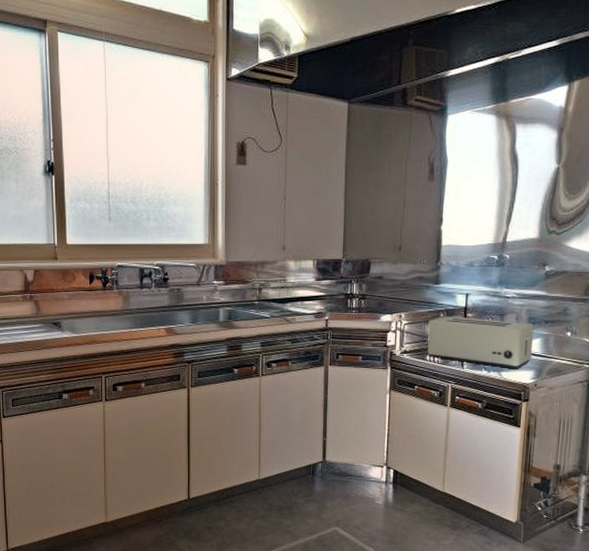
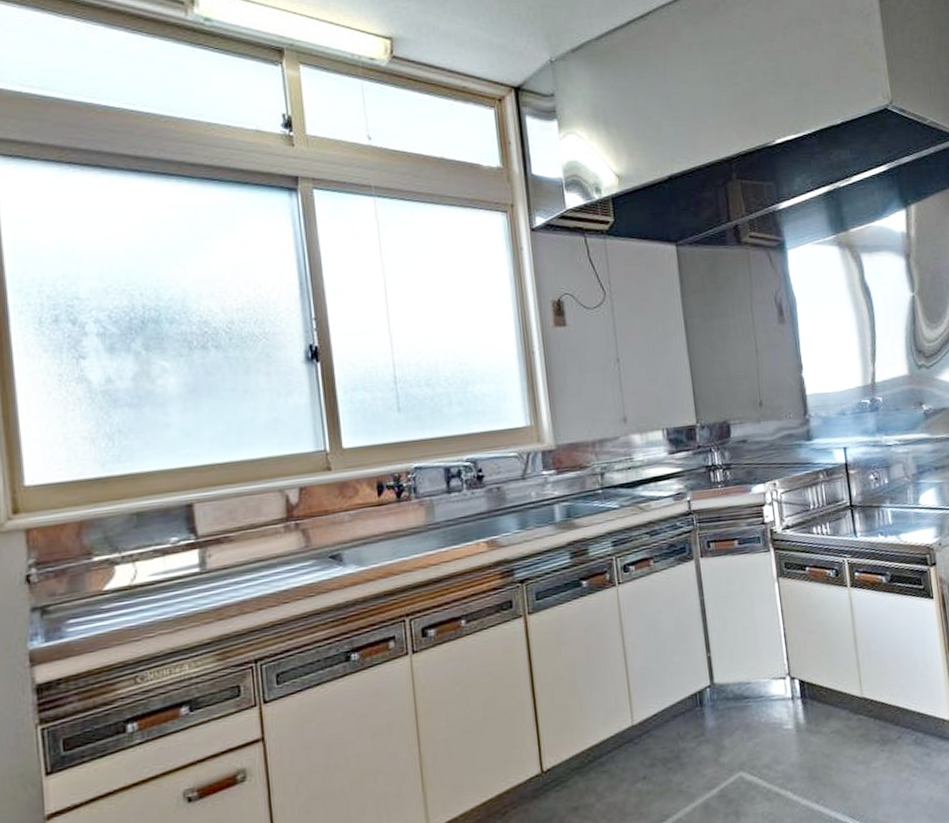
toaster: present [427,316,534,369] -> none [808,471,930,530]

